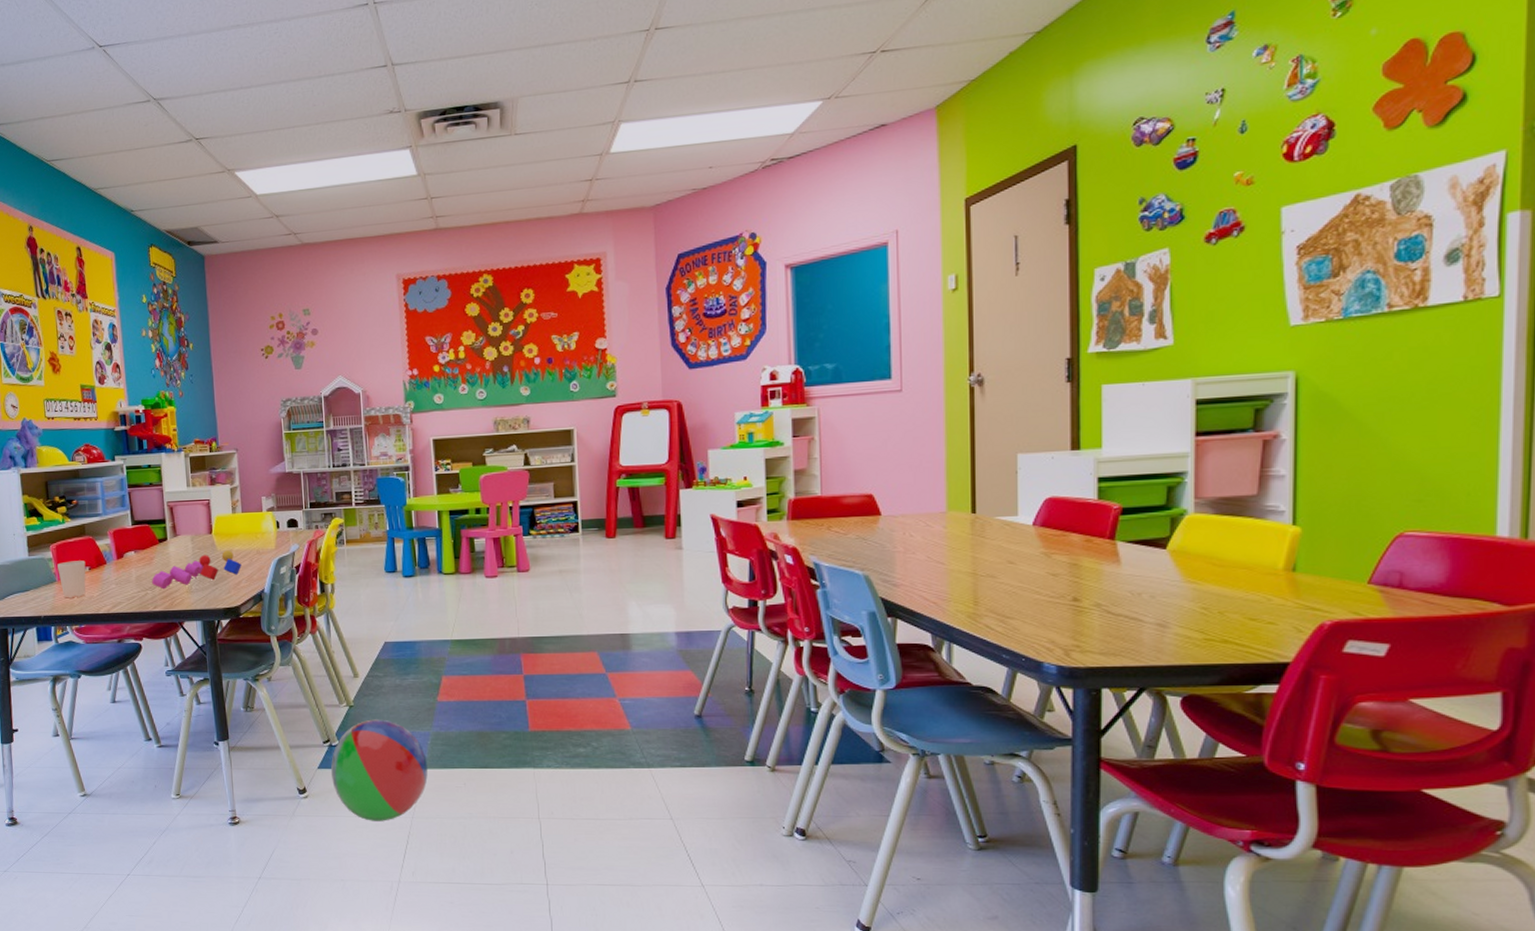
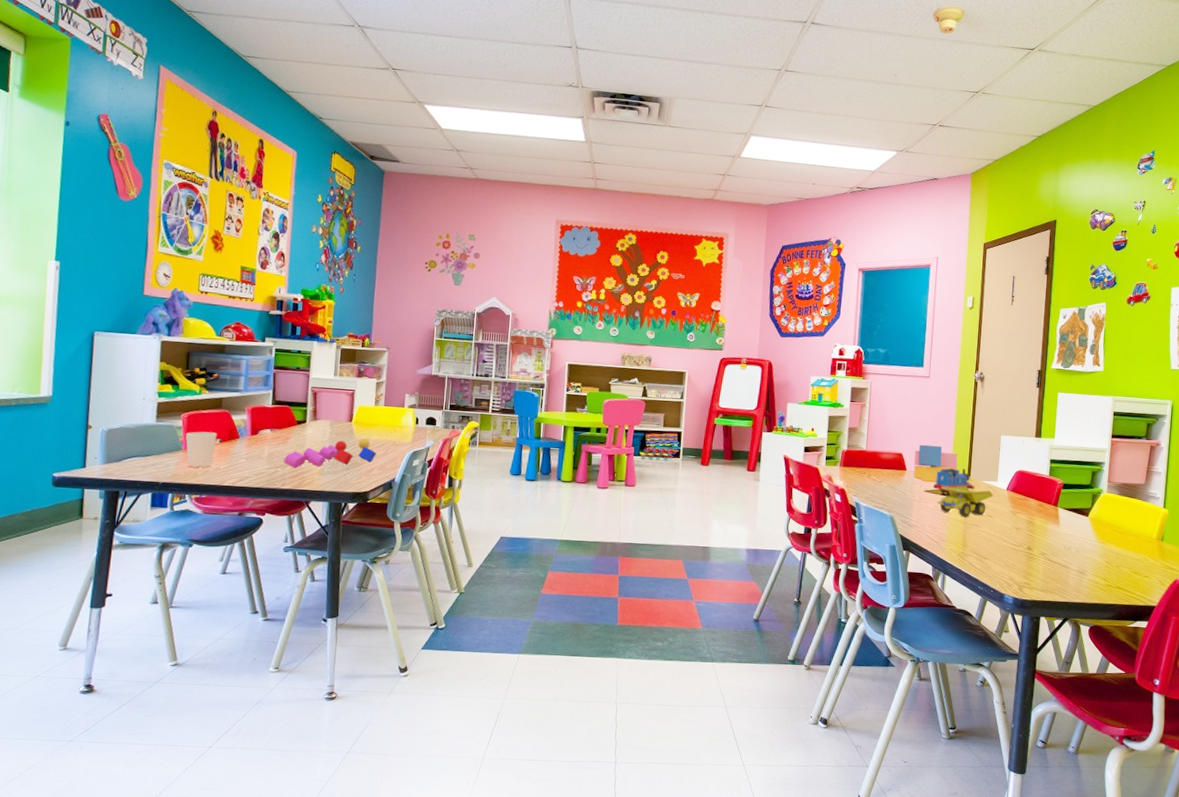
beach ball: present [331,719,429,821] -> none [433,606,525,701]
toy blocks: none [890,478,955,526] -> present [914,444,958,482]
toy train: none [908,504,984,544] -> present [923,468,975,497]
toy truck: none [929,527,1013,567] -> present [936,486,993,517]

